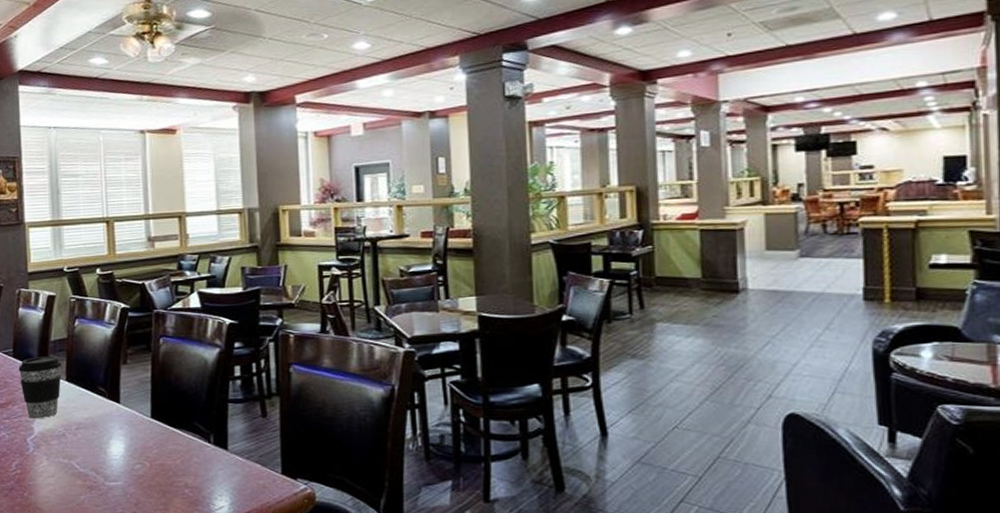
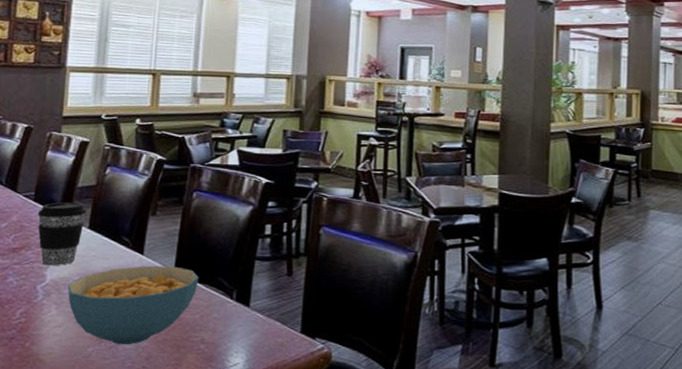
cereal bowl: none [54,413,176,492] -> present [67,265,199,345]

